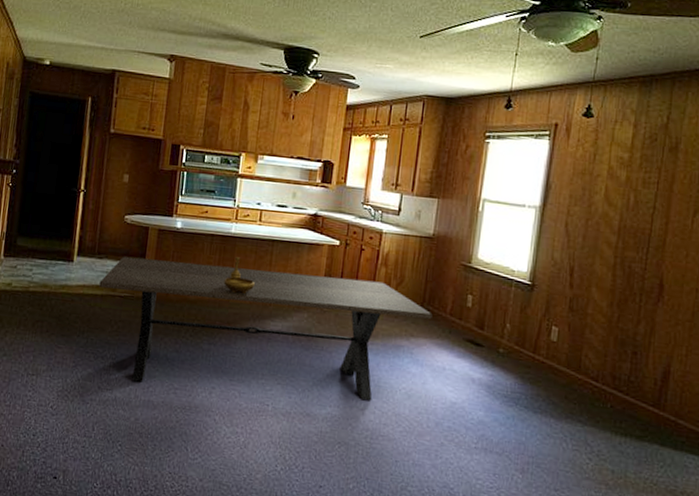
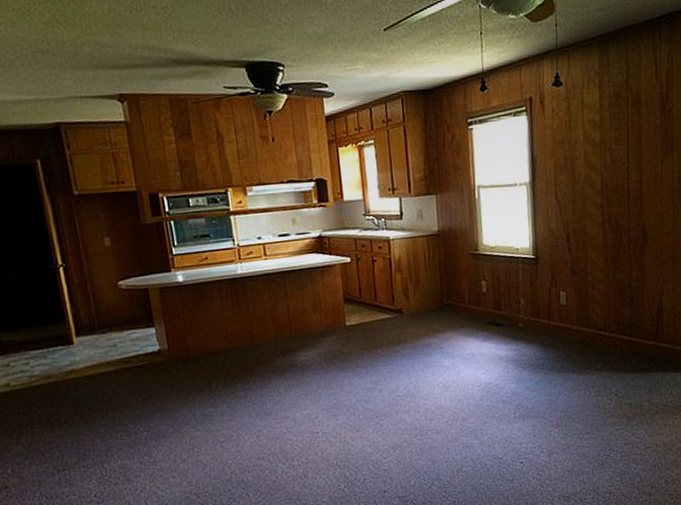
dining table: present [99,256,433,401] -> none [109,288,453,447]
decorative bowl: present [223,257,255,294] -> none [243,297,276,334]

